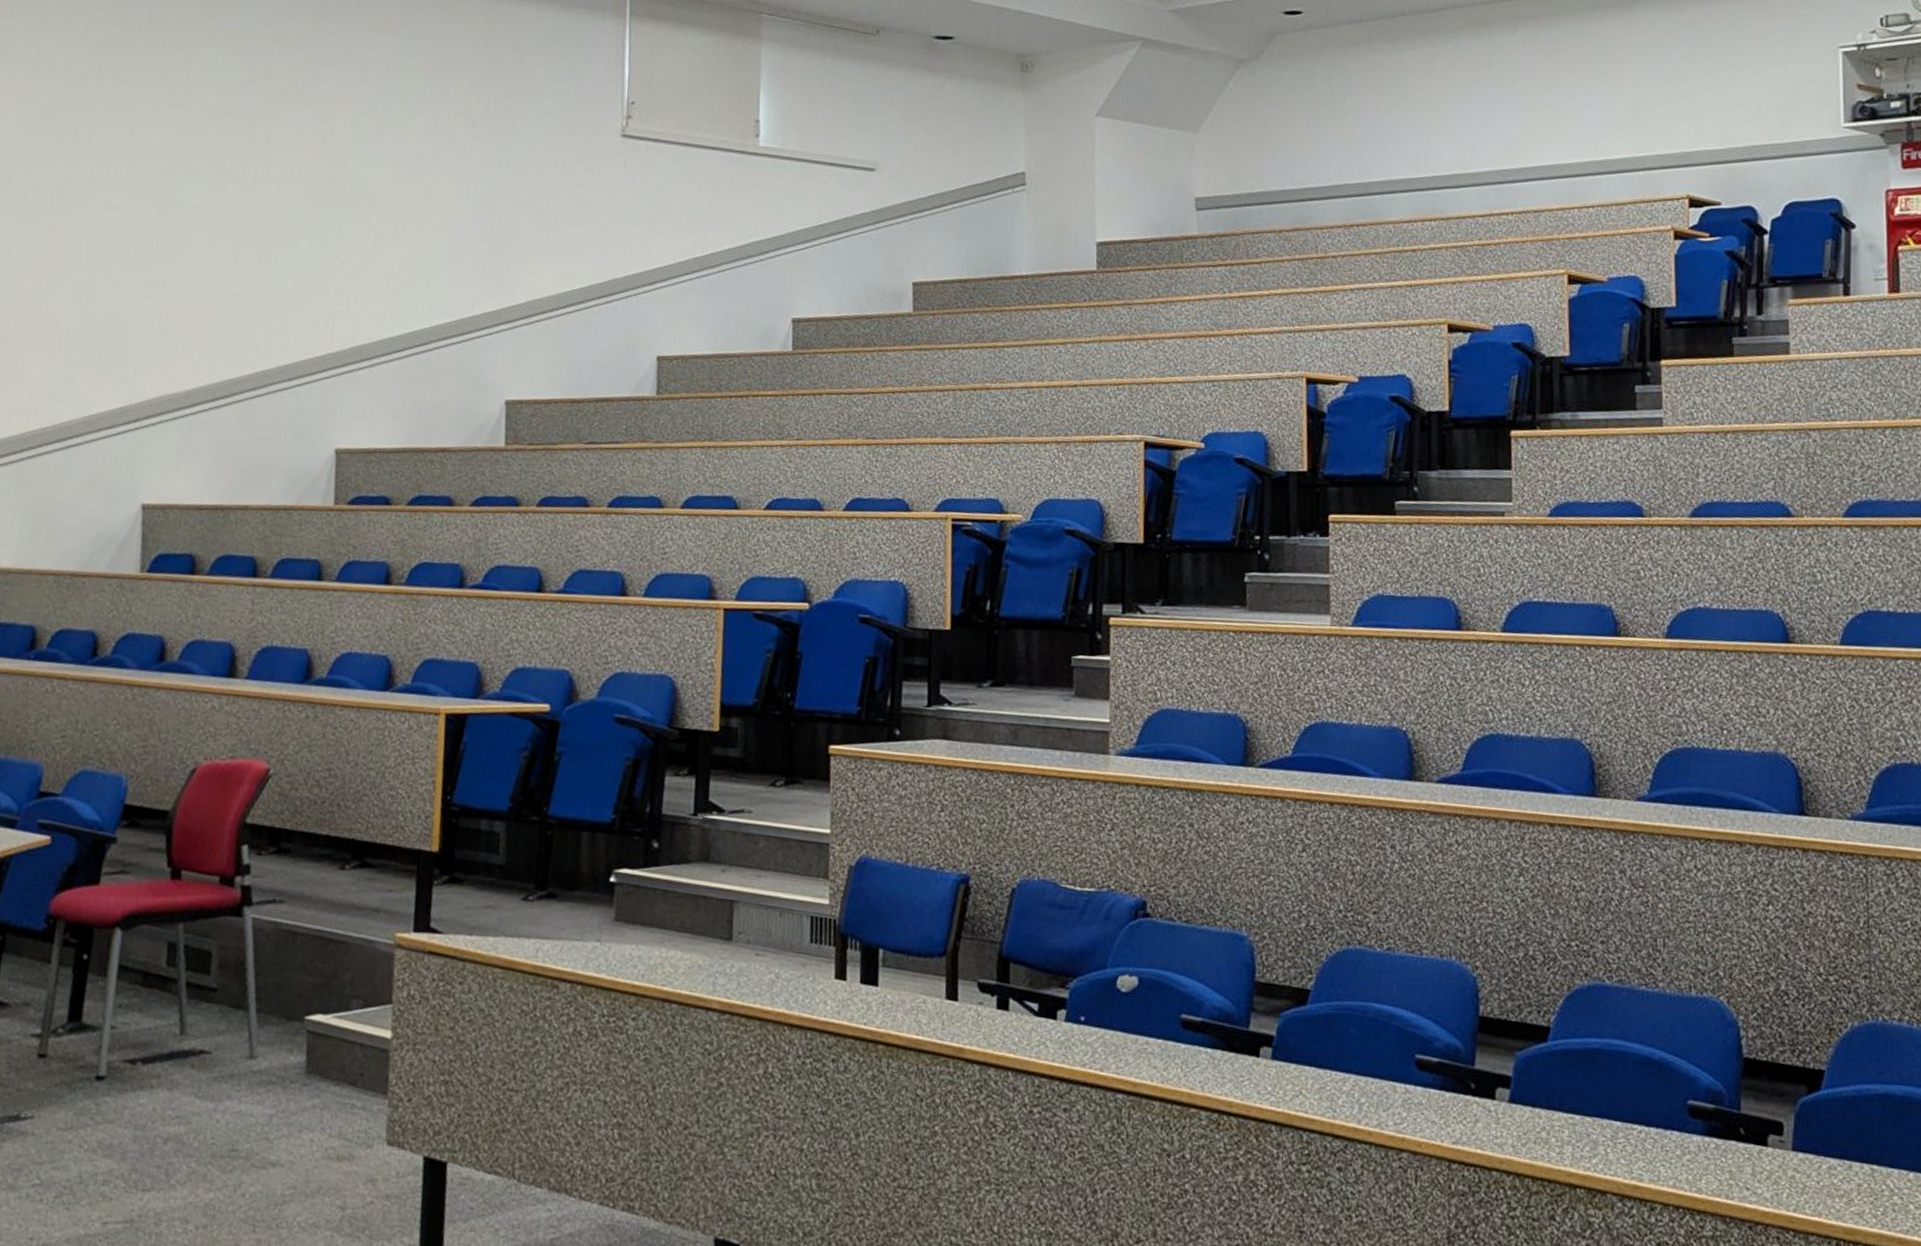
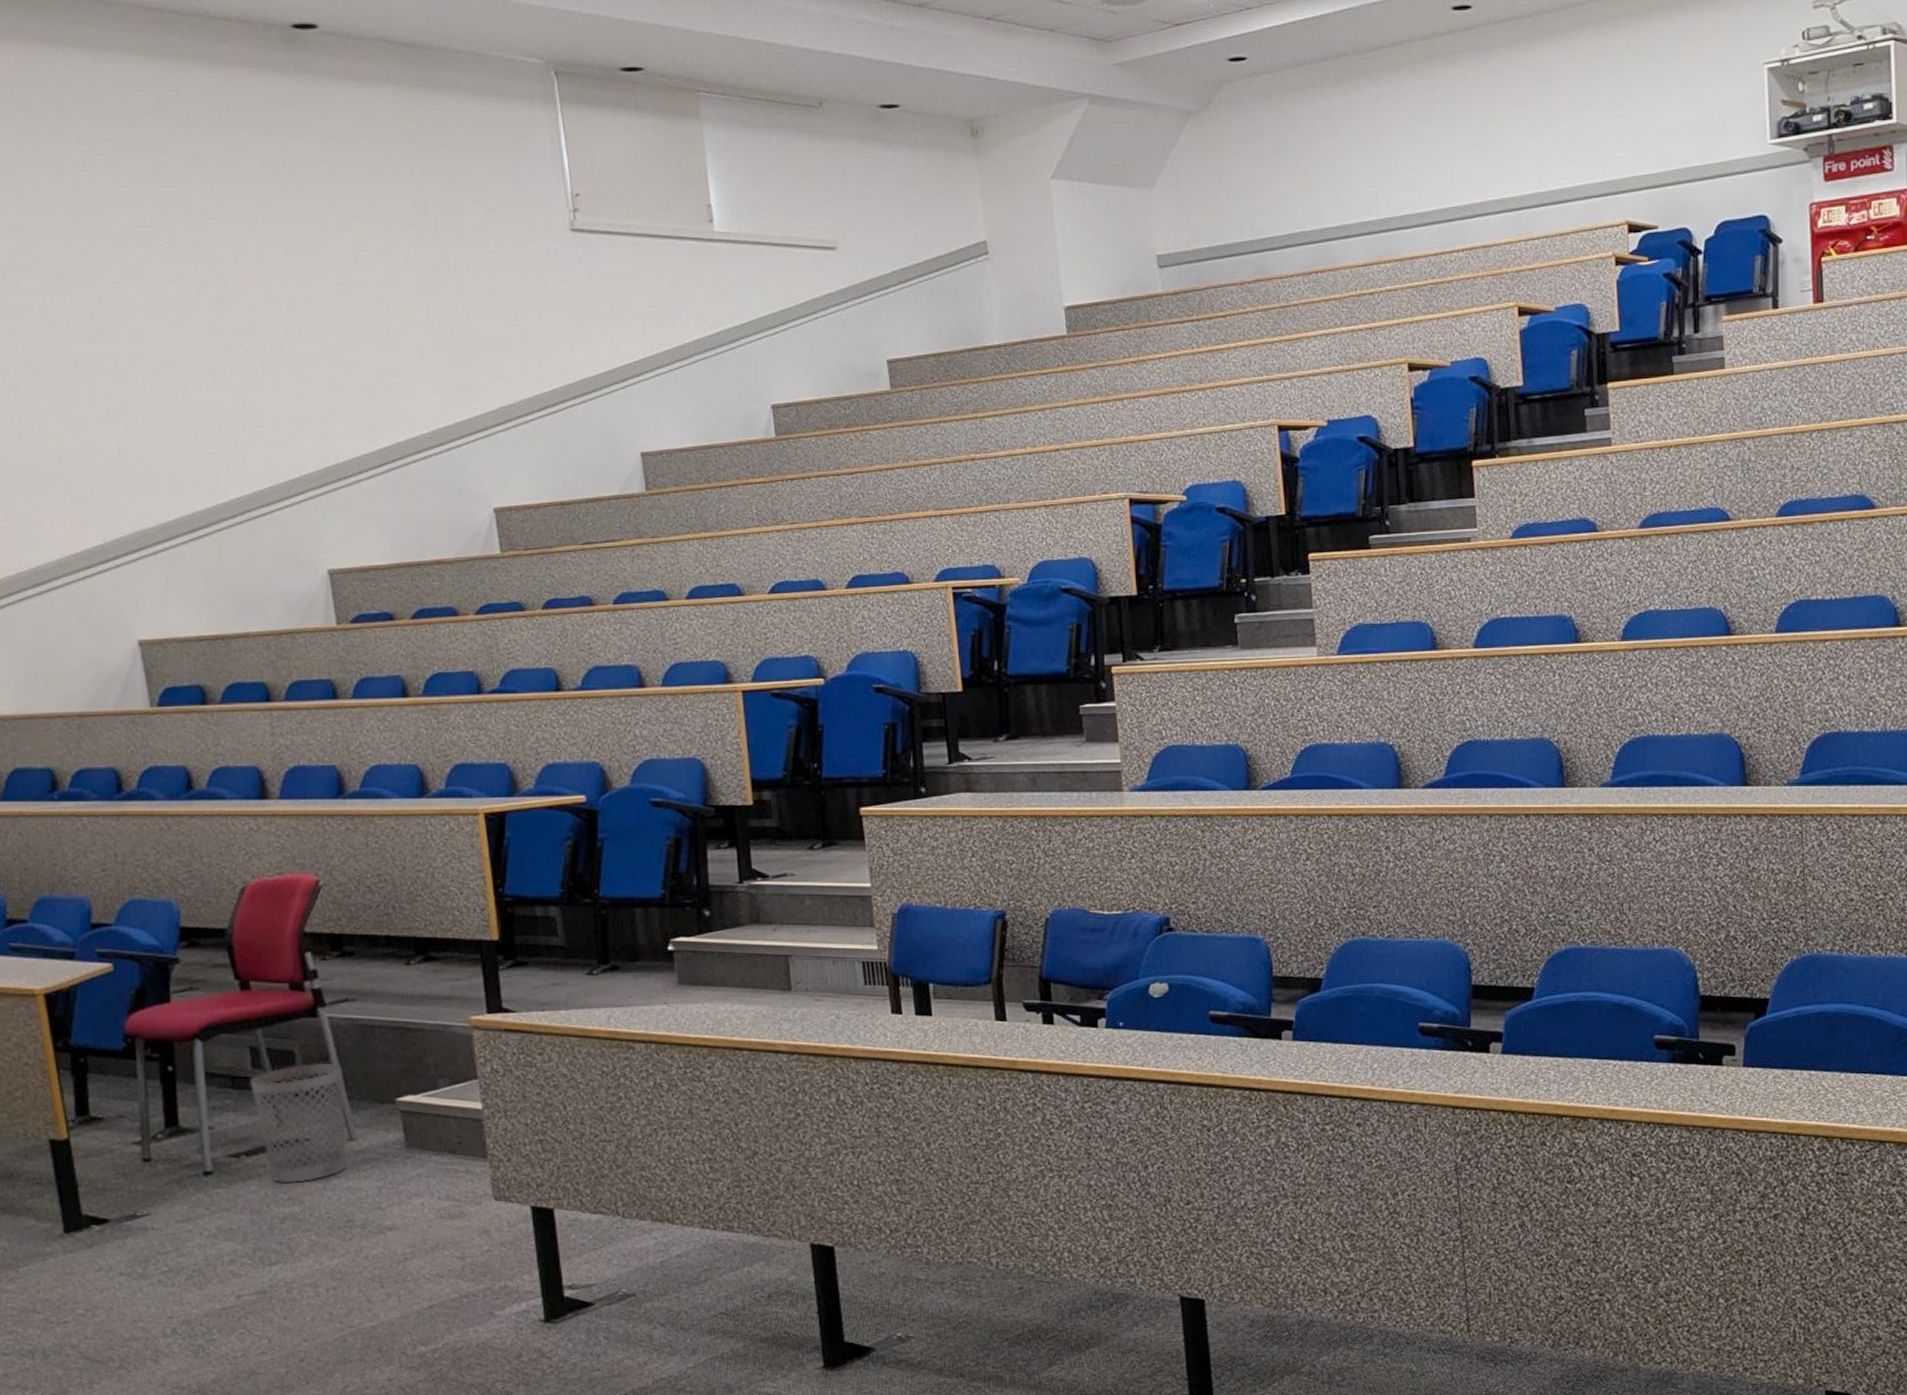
wastebasket: none [160,967,257,1100] -> present [249,1062,347,1184]

